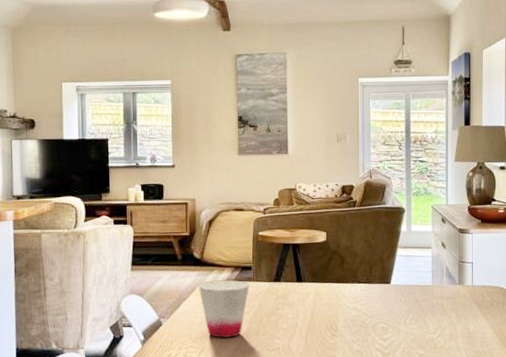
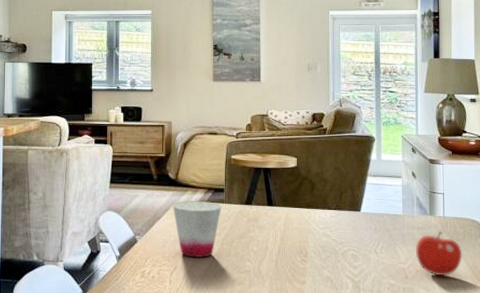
fruit: none [444,300,490,345] -> present [415,231,463,276]

